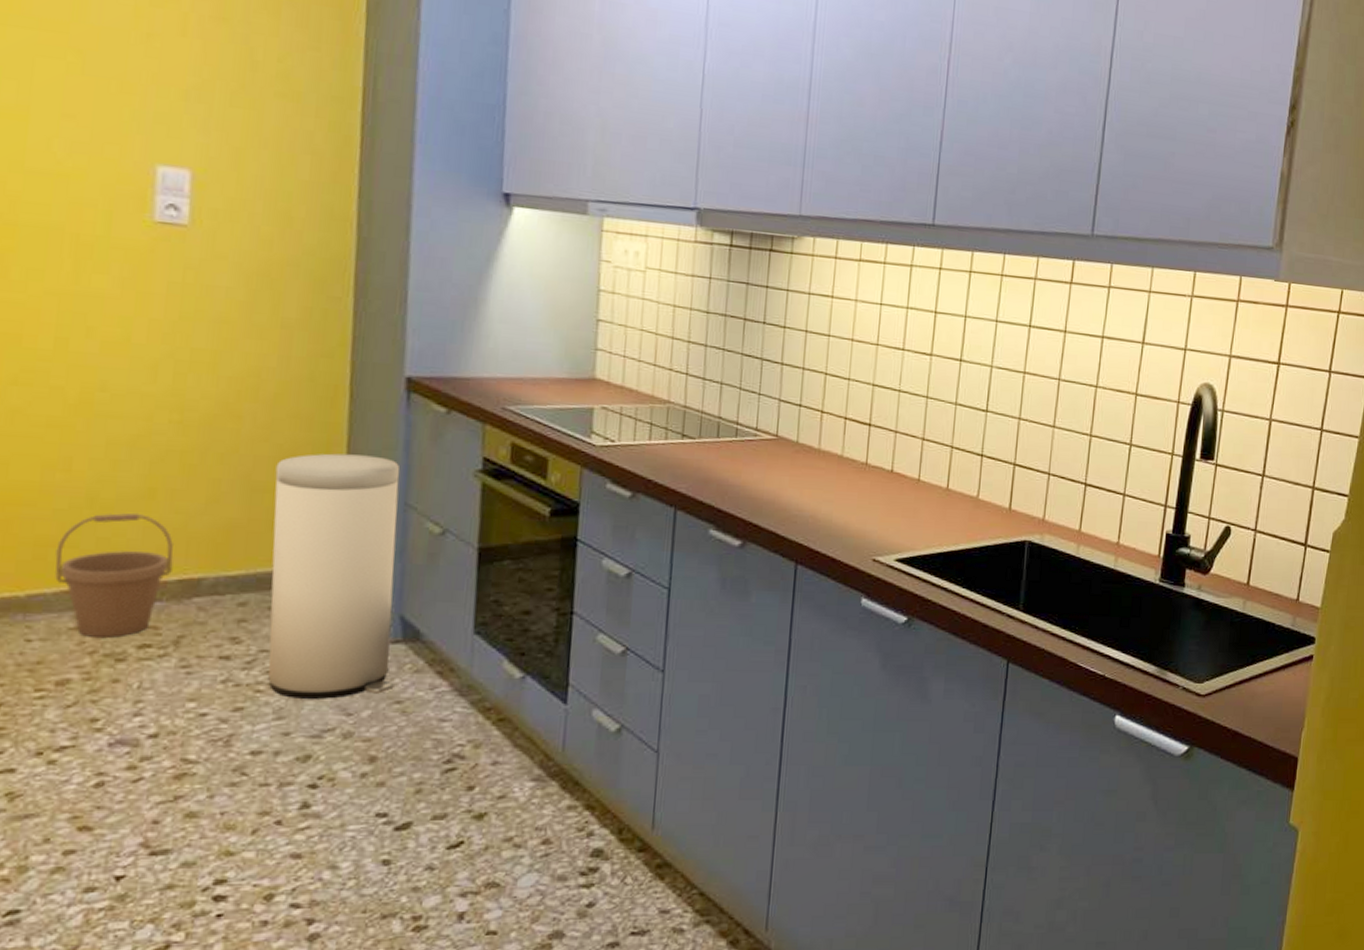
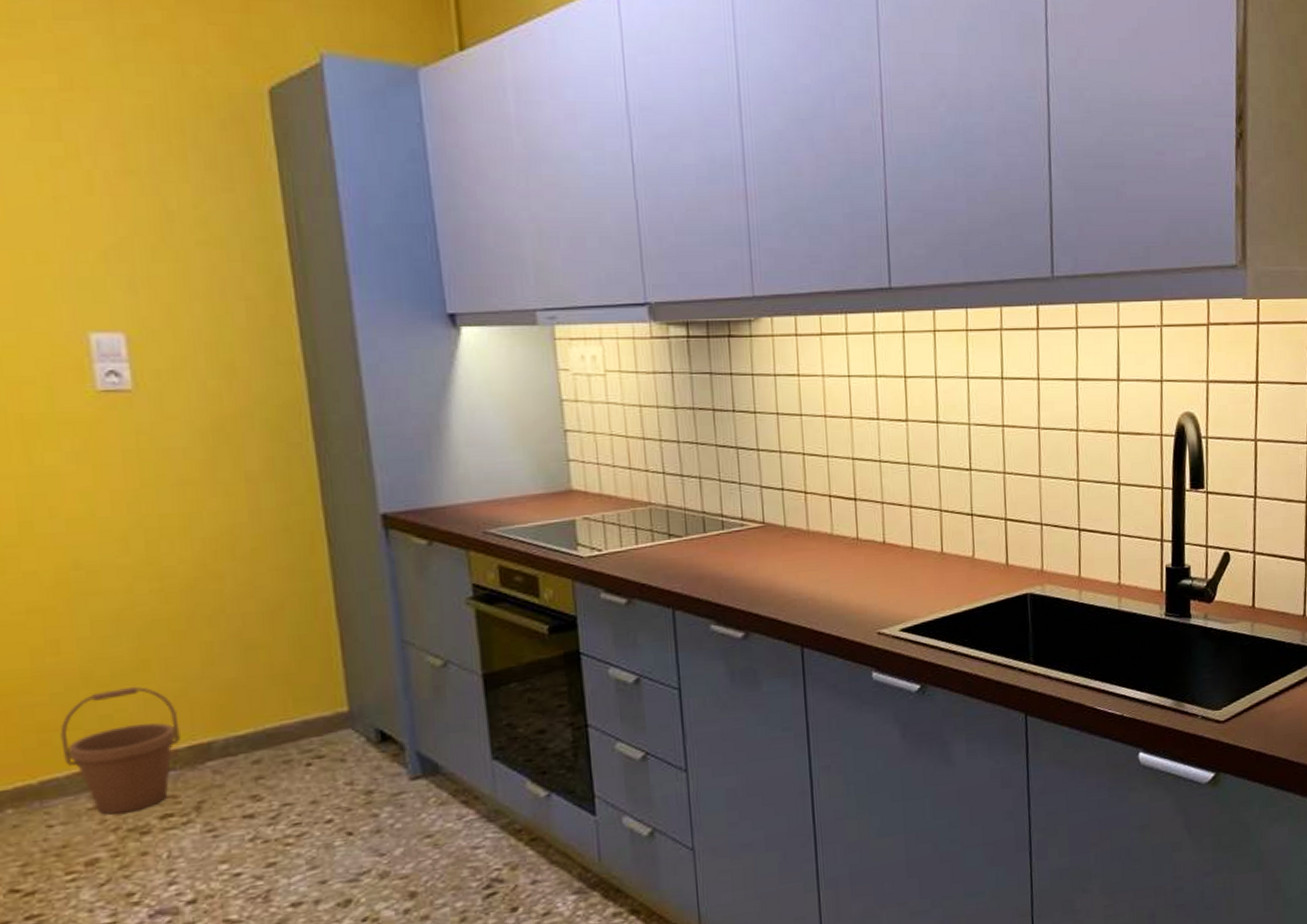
pedal bin: present [268,453,400,699] -> none [265,597,422,847]

